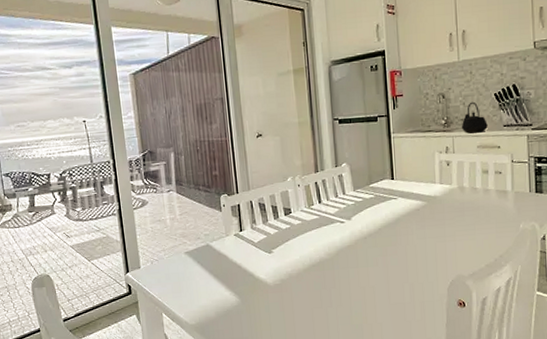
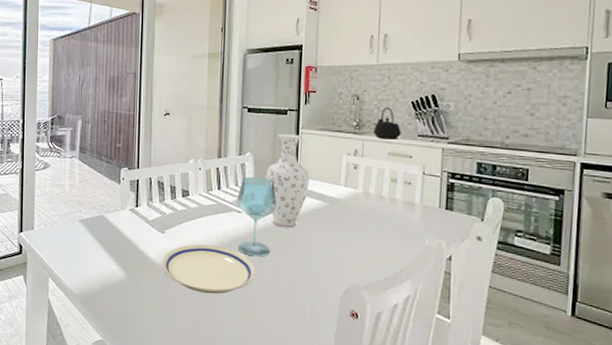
plate: none [273,257,365,305] -> present [162,244,256,294]
wine glass: none [338,186,379,263] -> present [236,177,278,257]
vase: none [363,139,406,232] -> present [265,133,309,228]

